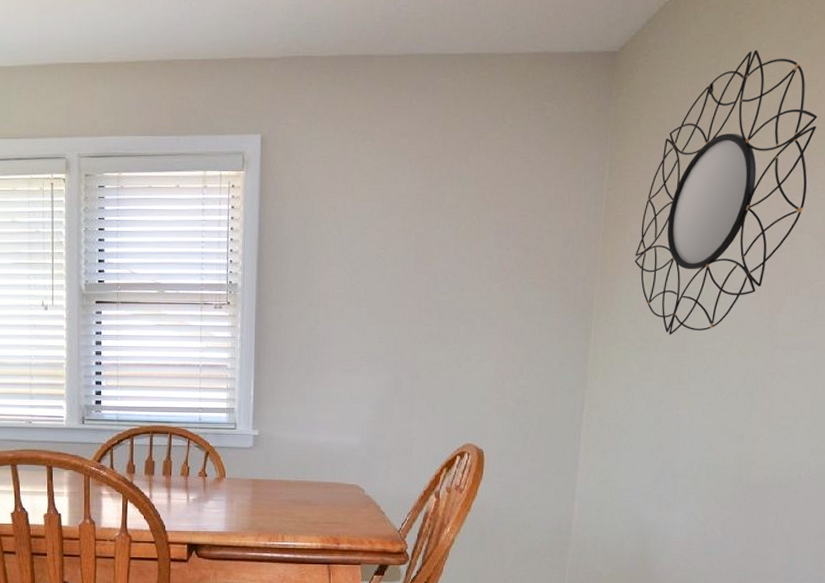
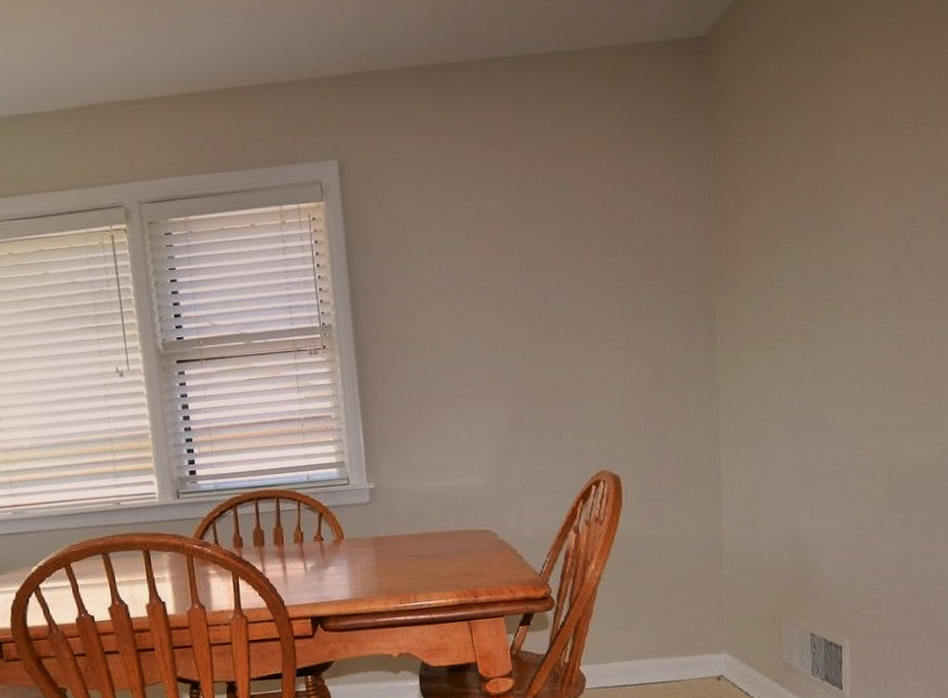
home mirror: present [635,49,818,335] -> none [751,22,920,331]

